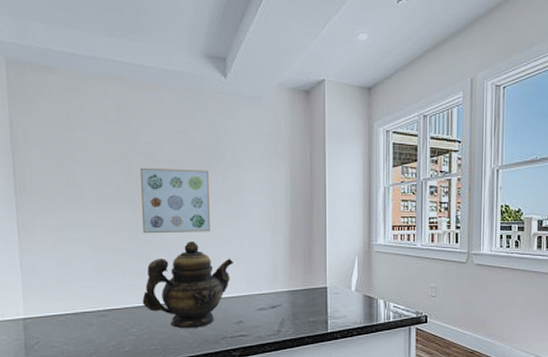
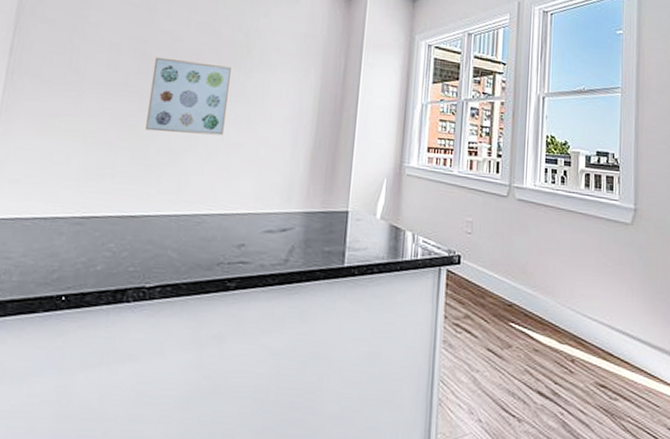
teapot: present [142,241,233,328] -> none [128,144,244,248]

